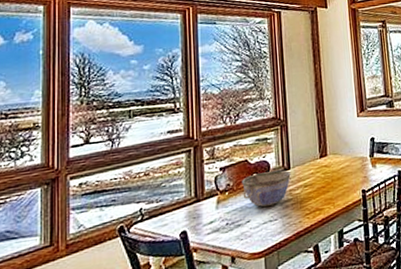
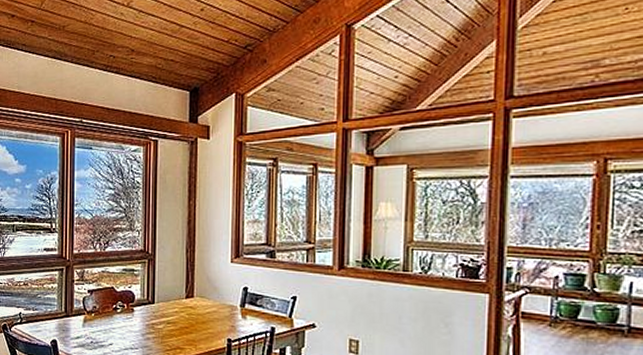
bowl: present [242,170,291,207] -> none [107,302,155,334]

